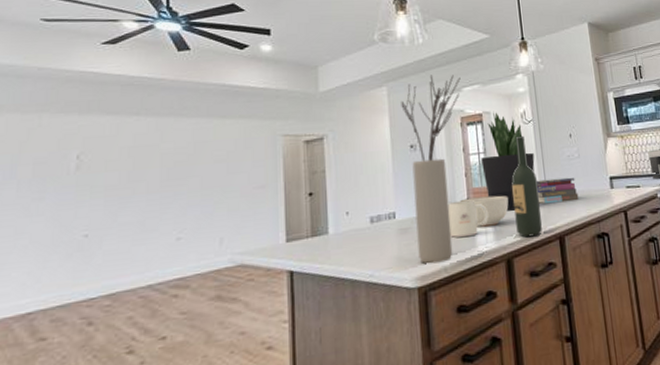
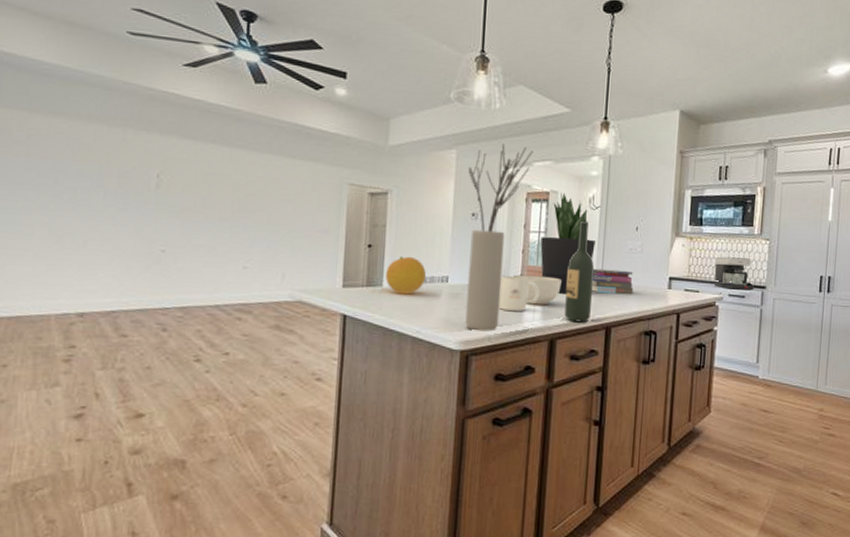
fruit: none [331,198,372,239] -> present [386,255,426,295]

